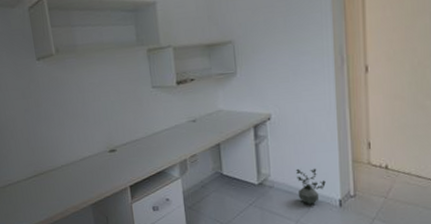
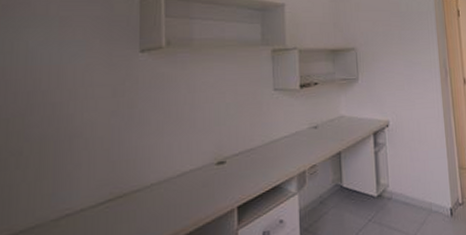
potted plant: present [296,168,326,205] -> none [412,176,438,216]

